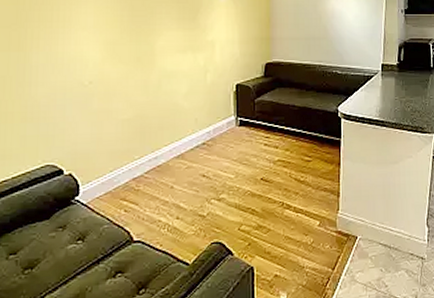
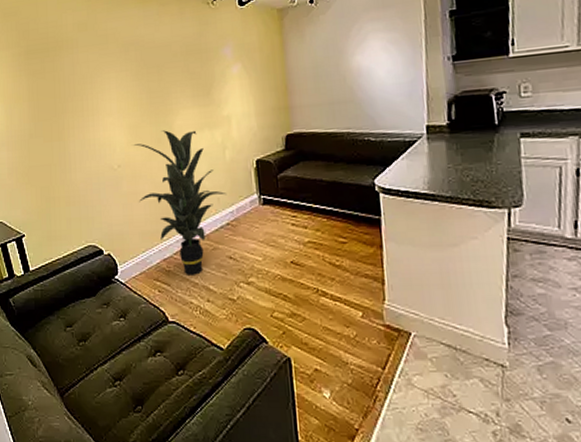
indoor plant: none [109,49,205,194] -> present [133,130,227,275]

